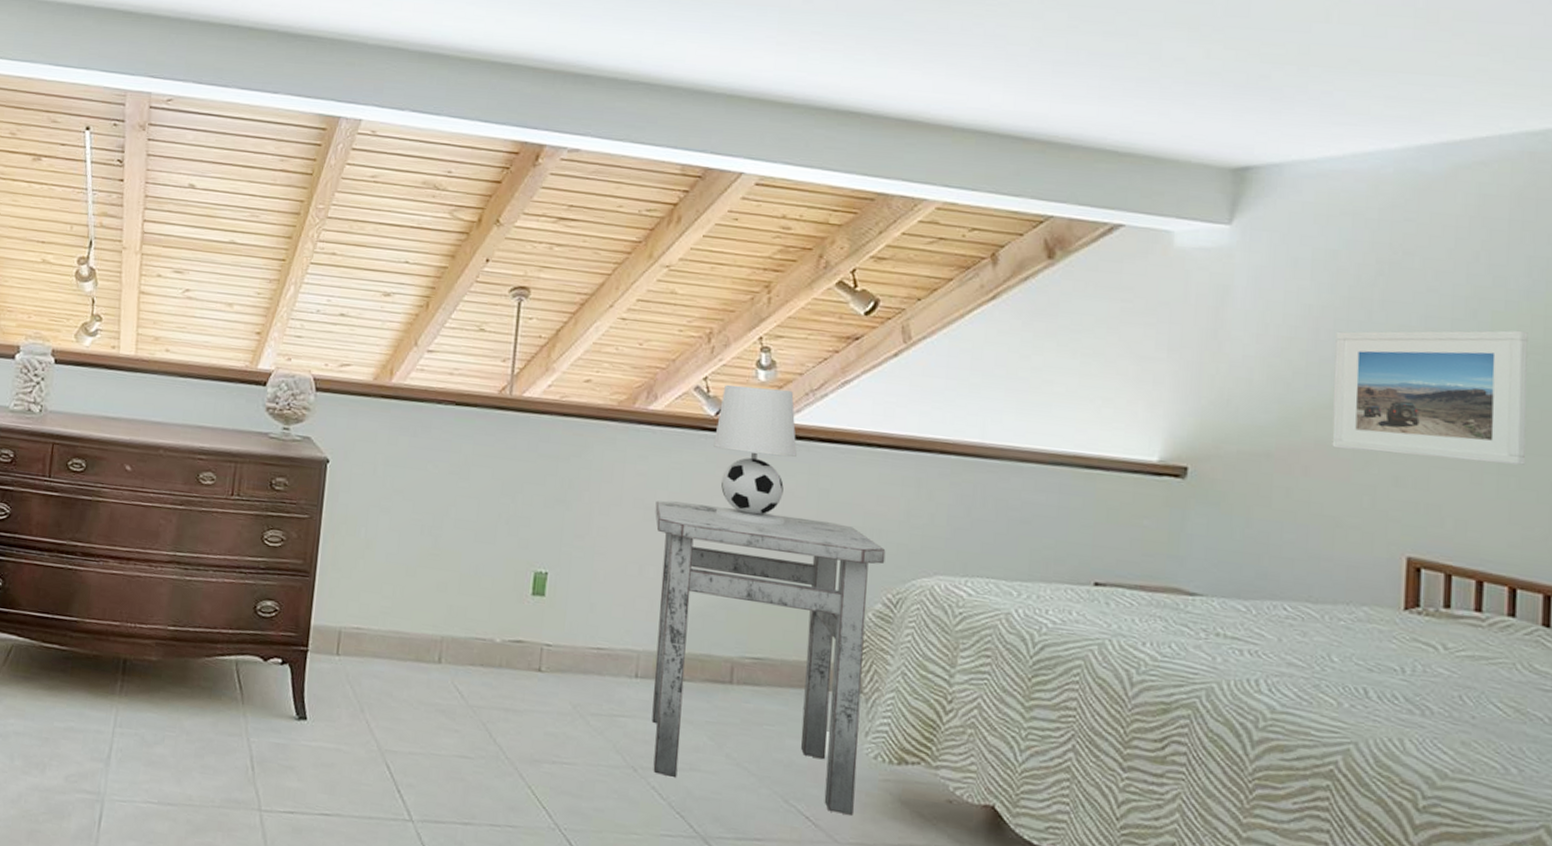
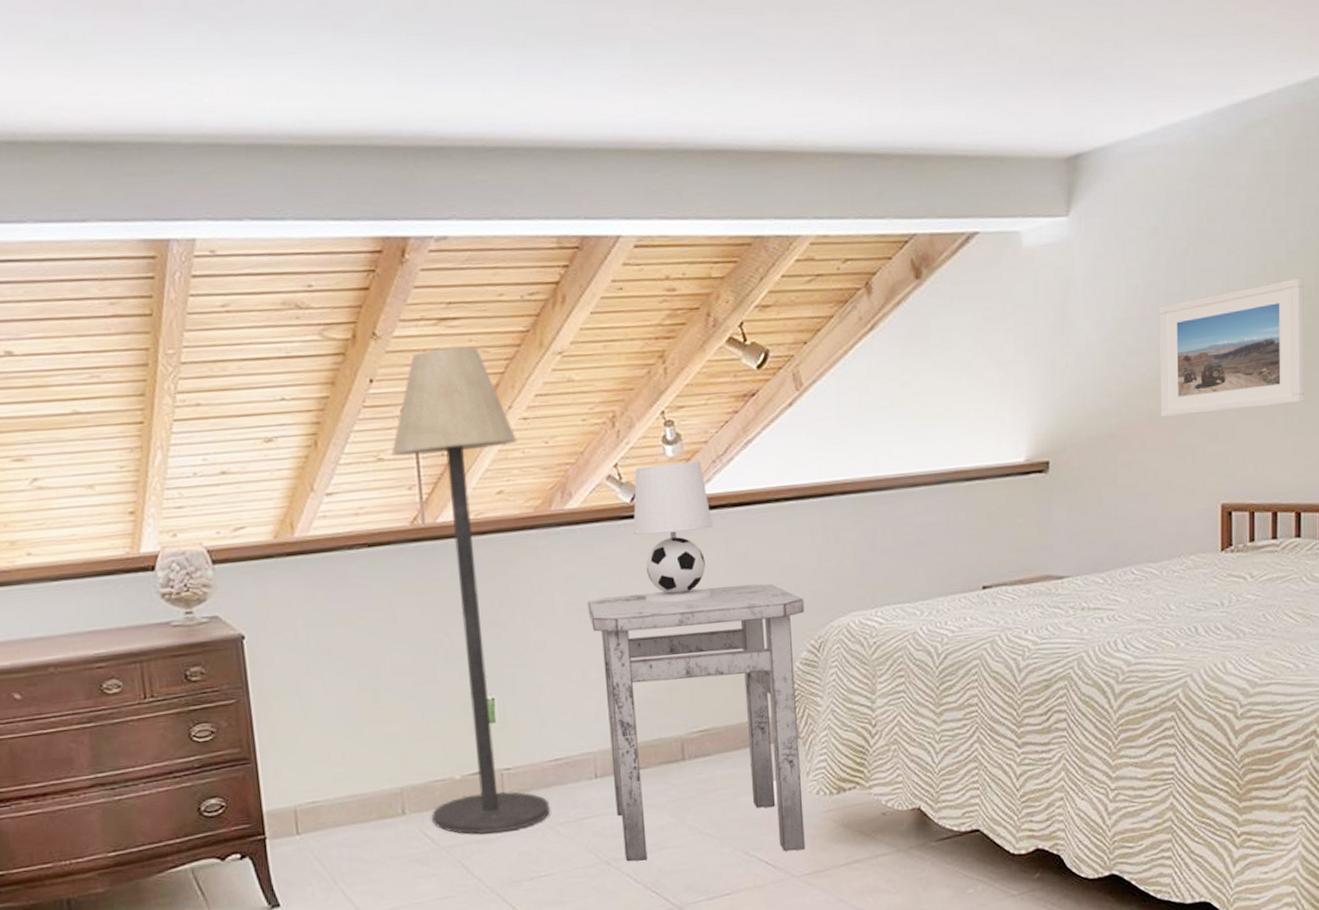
floor lamp: none [465,242,613,708] -> present [391,346,550,834]

